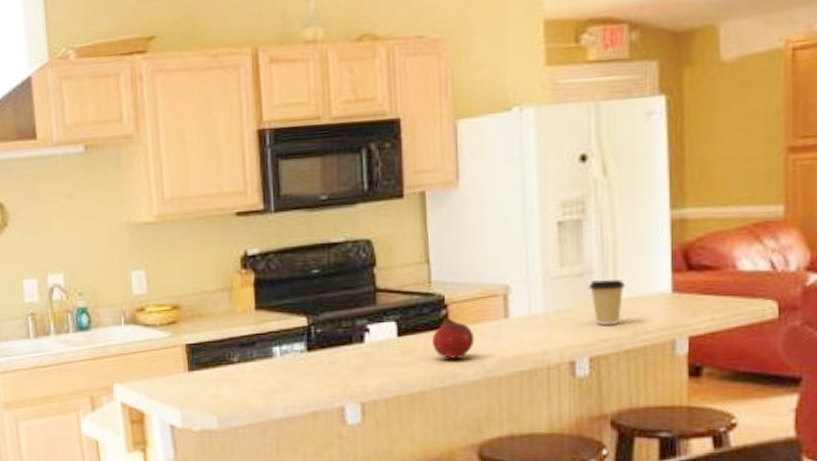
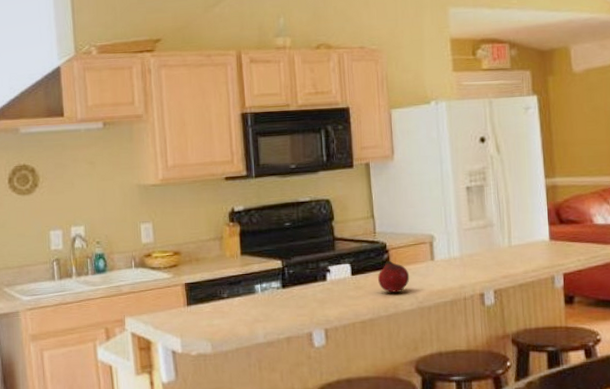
coffee cup: present [588,280,626,326] -> none [490,231,517,266]

